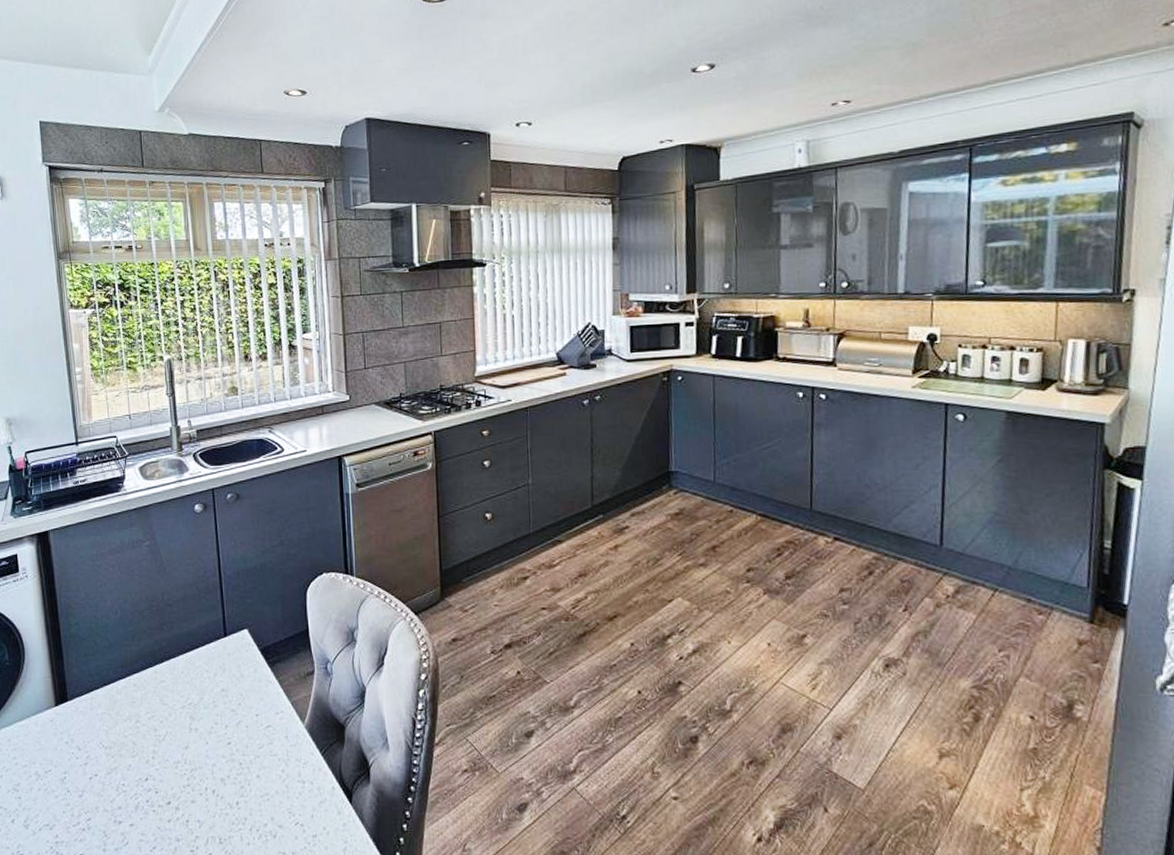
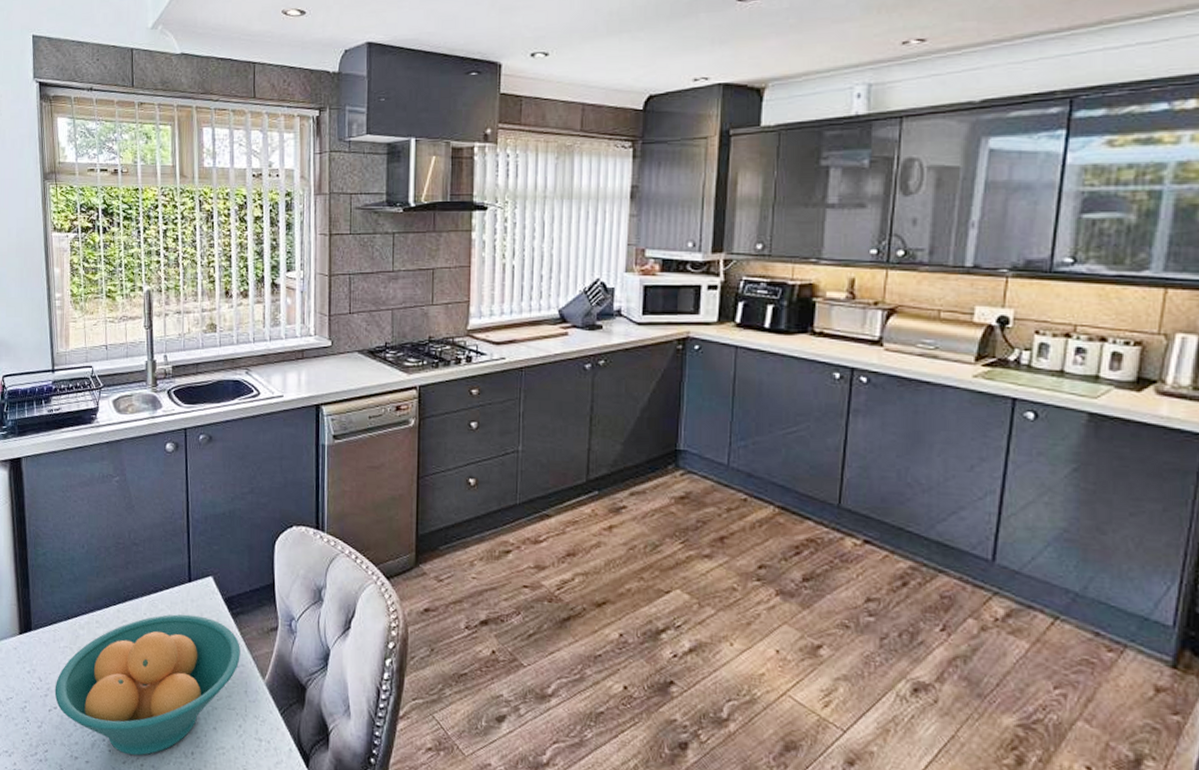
fruit bowl: none [94,668,279,813] -> present [54,614,240,756]

